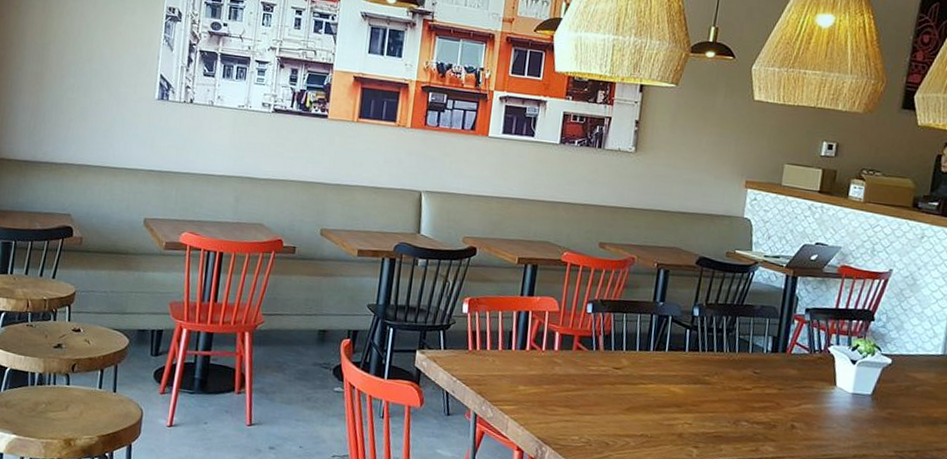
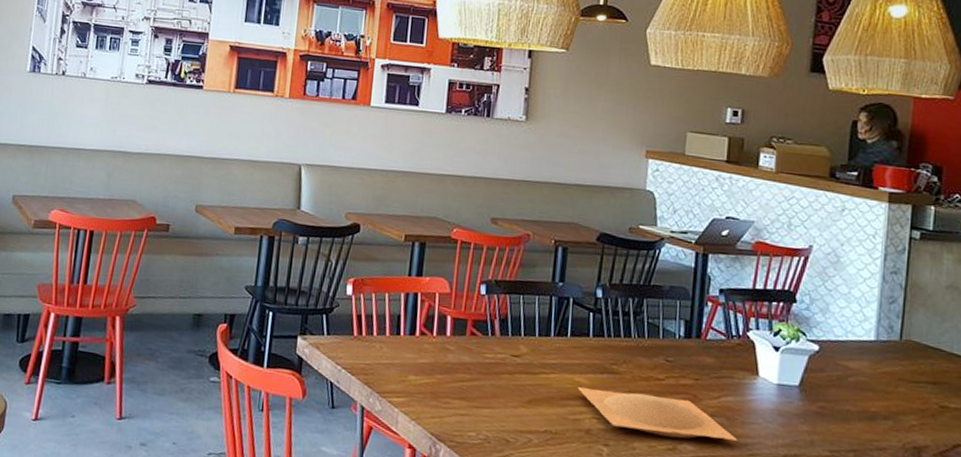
plate: none [672,396,814,443] -> present [577,387,738,441]

